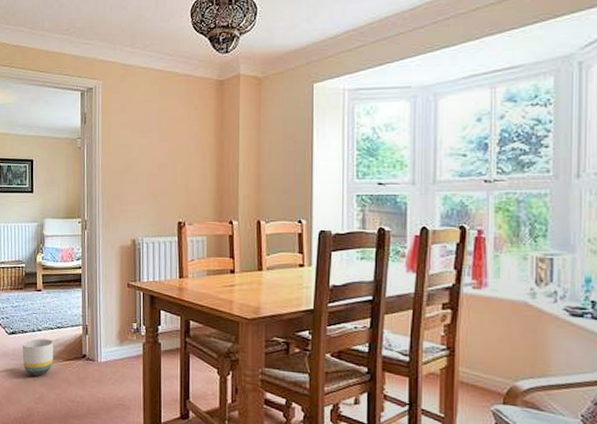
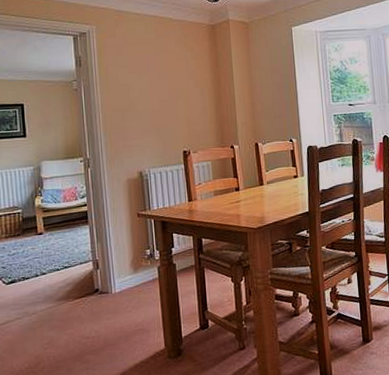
planter: present [22,338,54,376] -> none [24,281,62,321]

